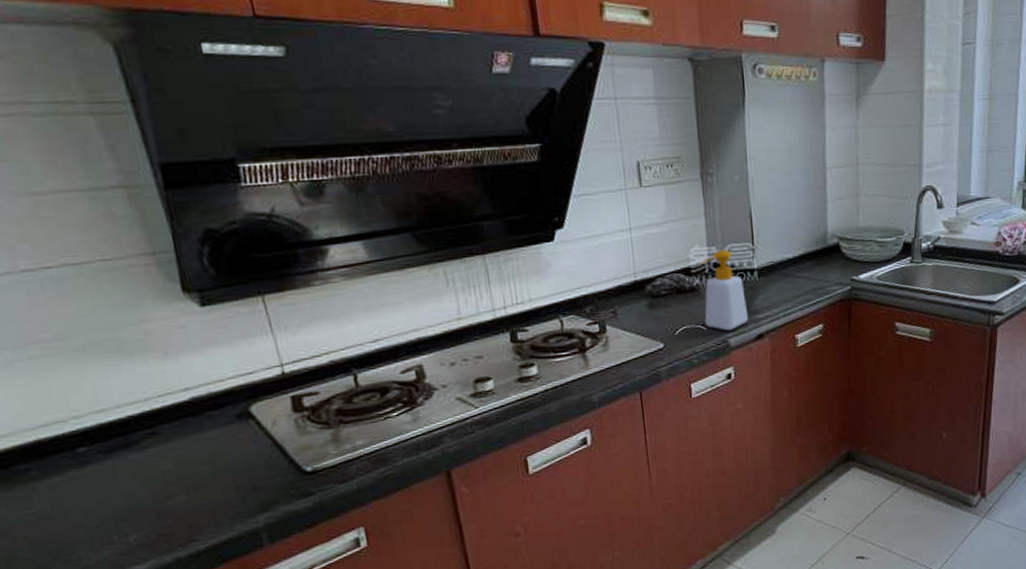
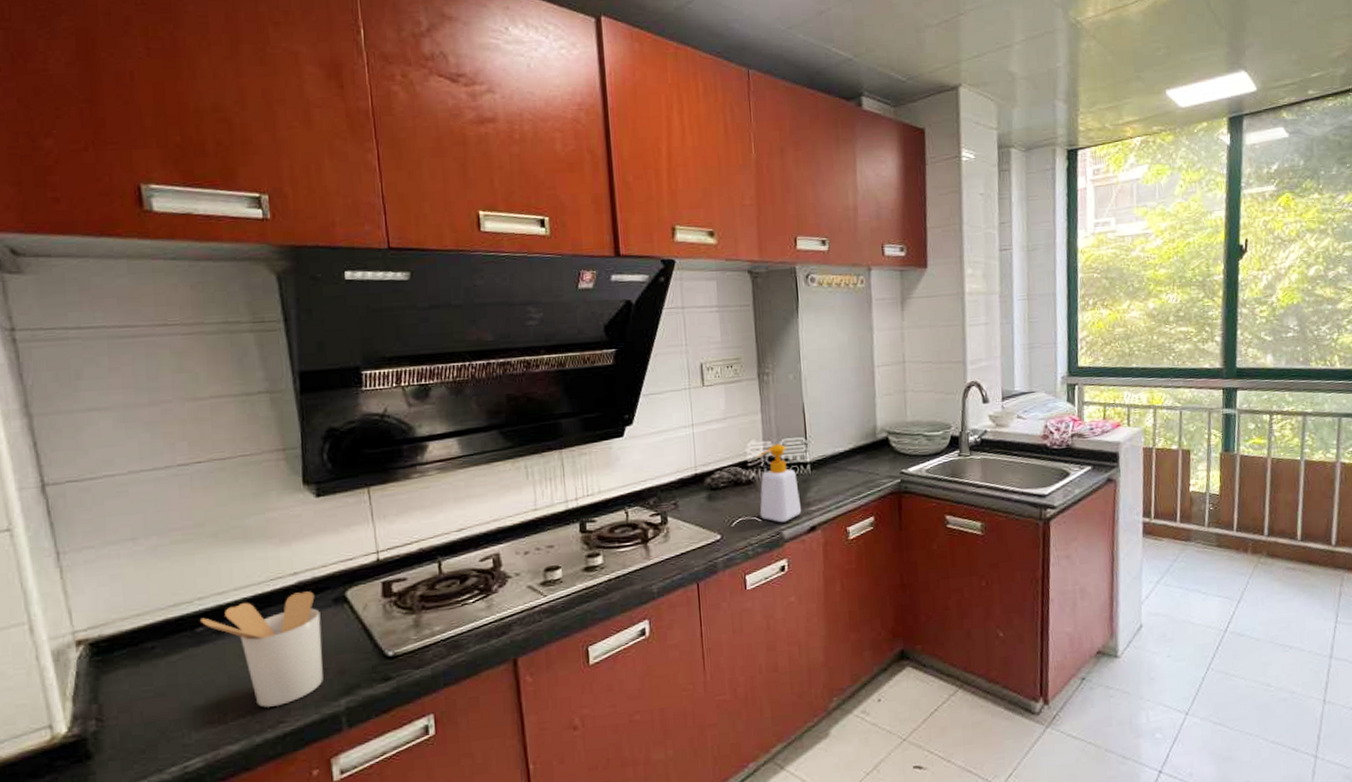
utensil holder: none [79,407,236,527] -> present [199,591,323,708]

